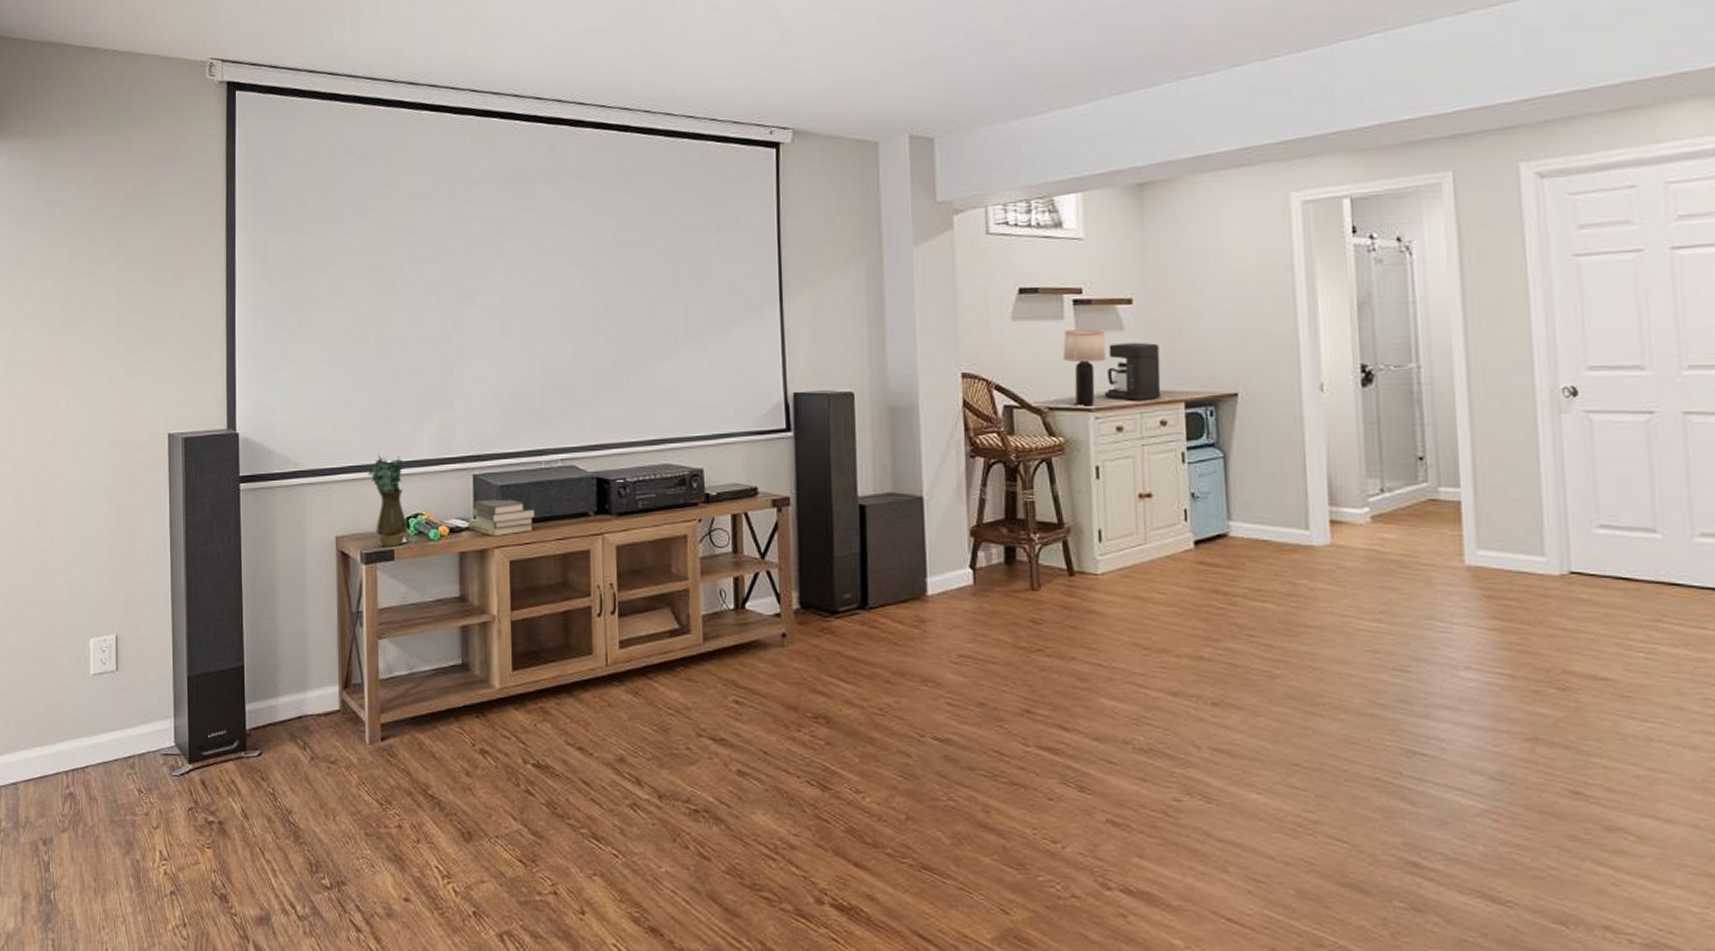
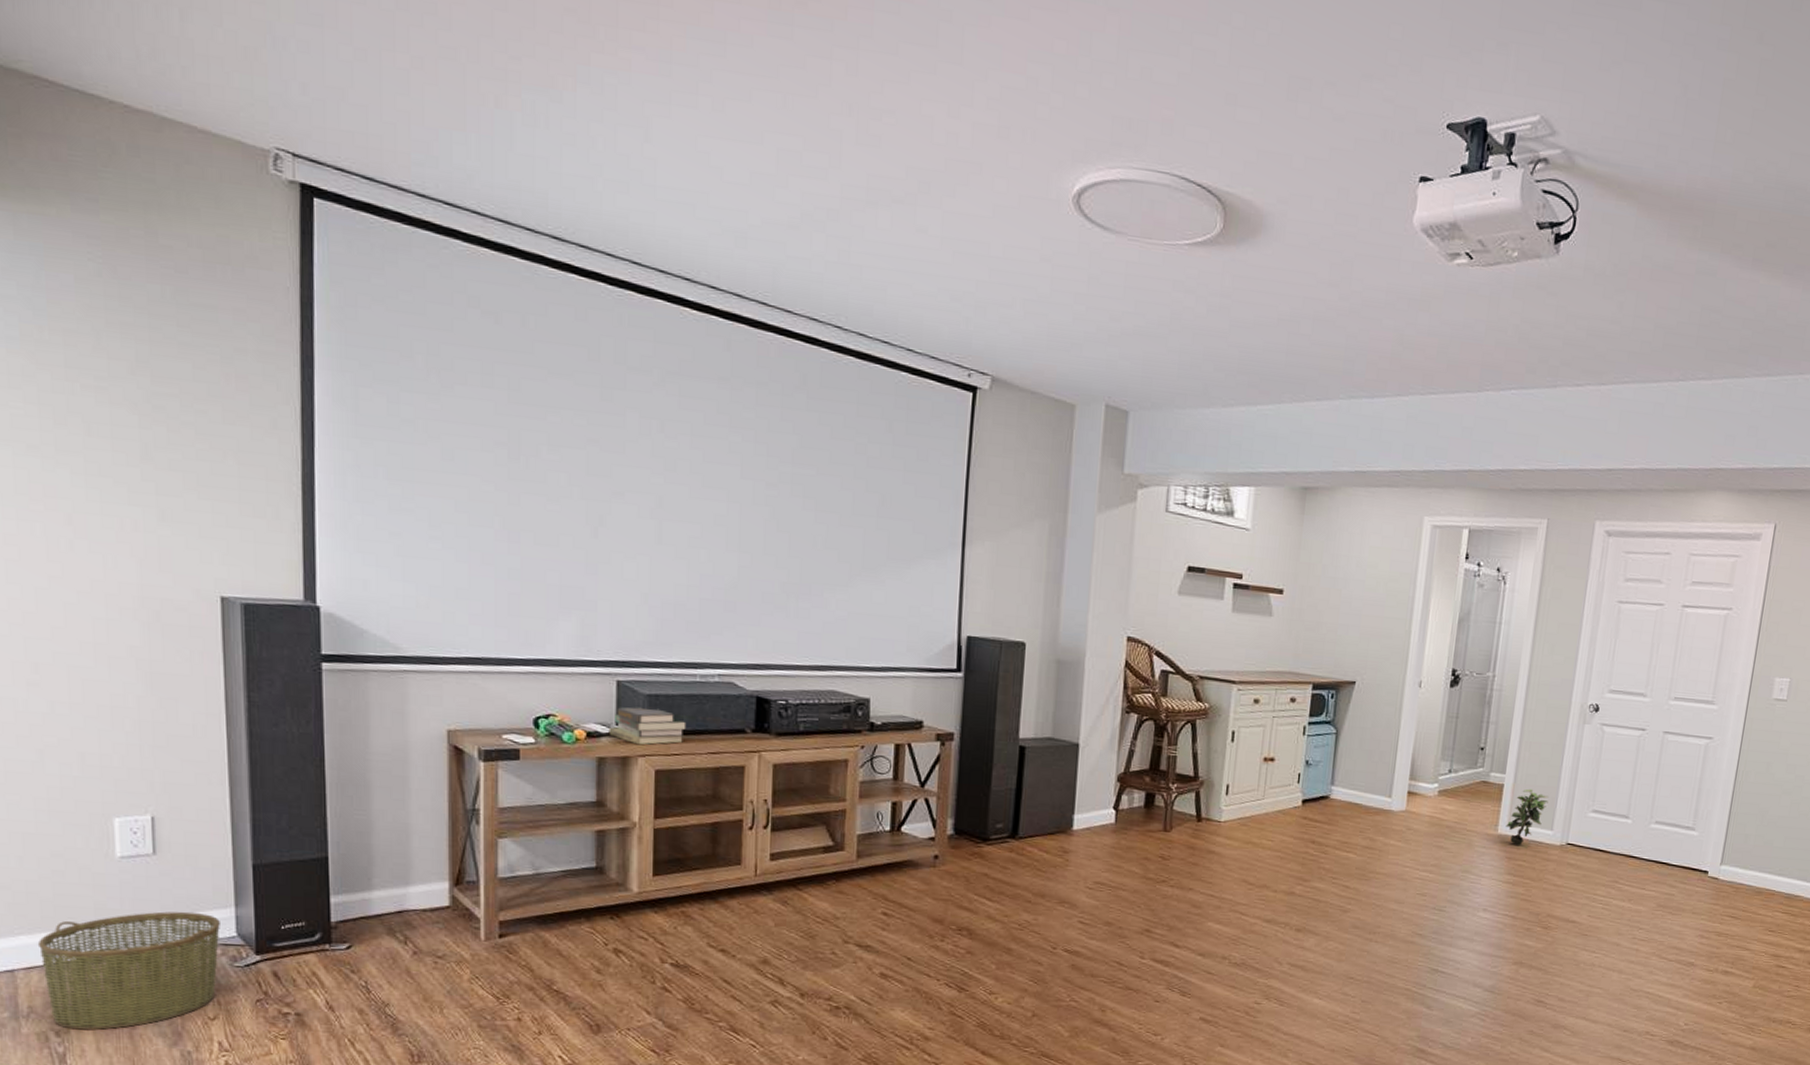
basket: none [34,723,163,840] -> present [37,911,220,1030]
vase: present [368,454,407,547] -> none [490,648,536,746]
table lamp: present [1062,329,1107,407] -> none [1217,609,1256,679]
coffee maker: present [1104,342,1162,401] -> none [1248,627,1299,679]
potted plant: none [1474,504,1530,579] -> present [1505,788,1549,845]

